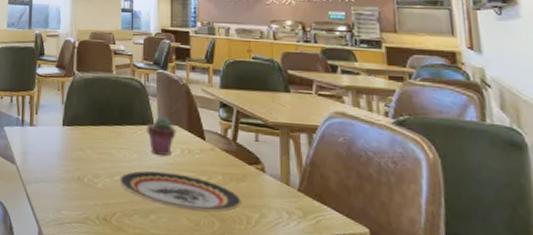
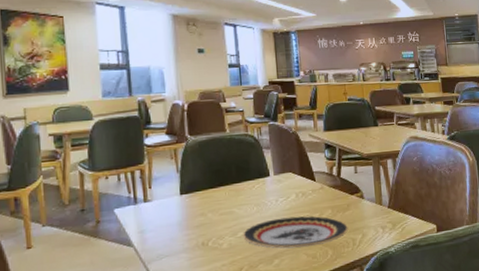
potted succulent: present [146,116,176,156] -> none [263,166,291,203]

